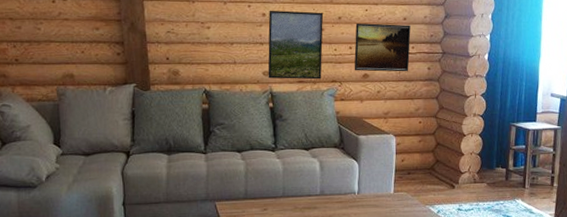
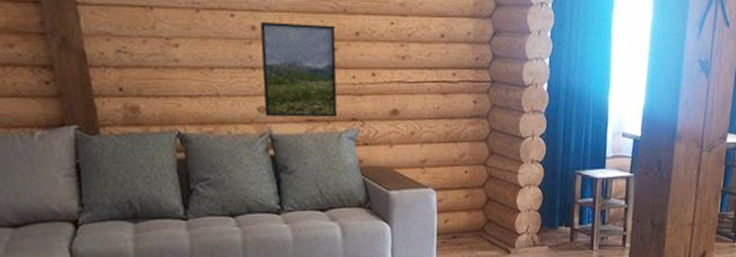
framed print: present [354,23,411,72] -> none [378,40,451,107]

